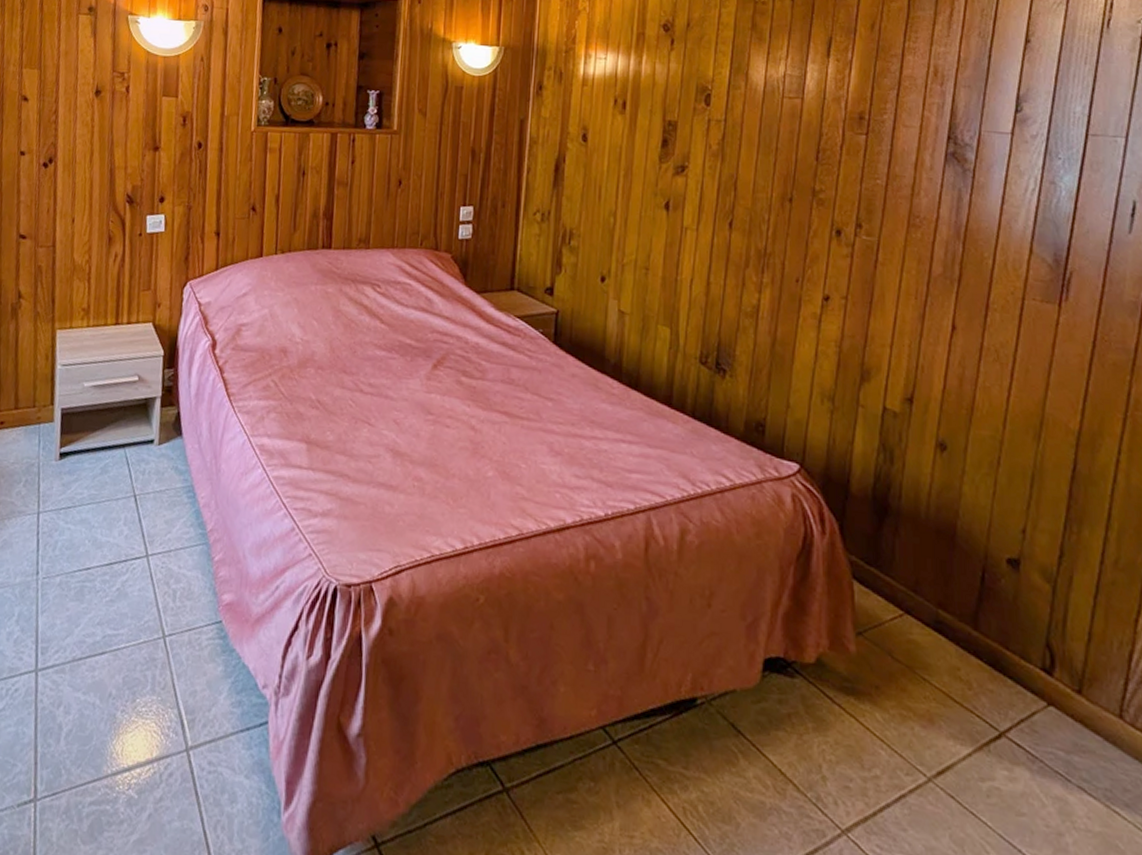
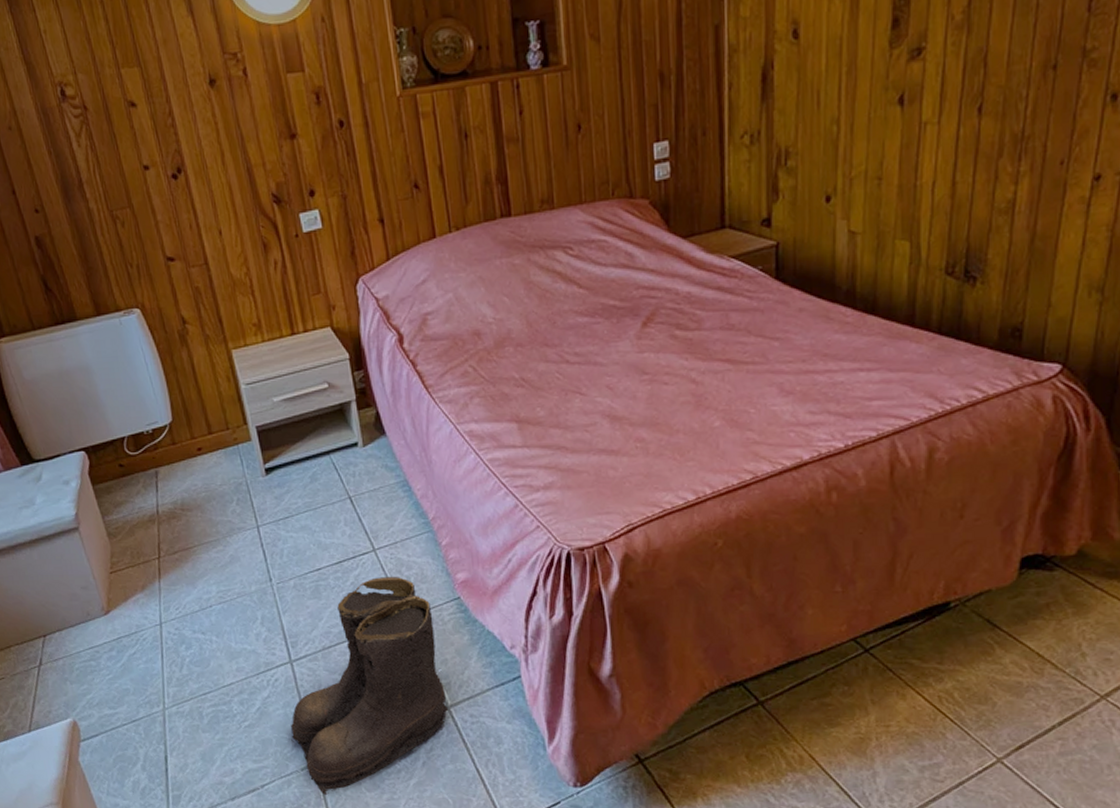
boots: none [15,586,191,842] -> present [291,576,450,795]

